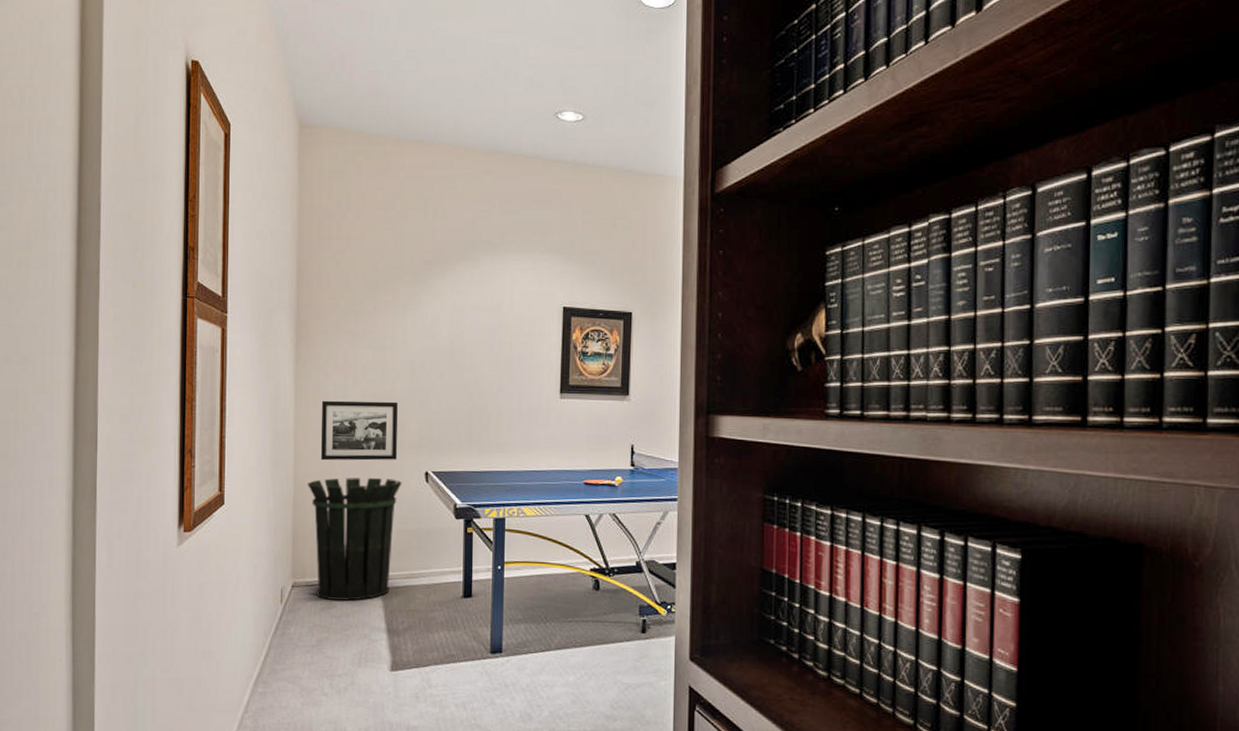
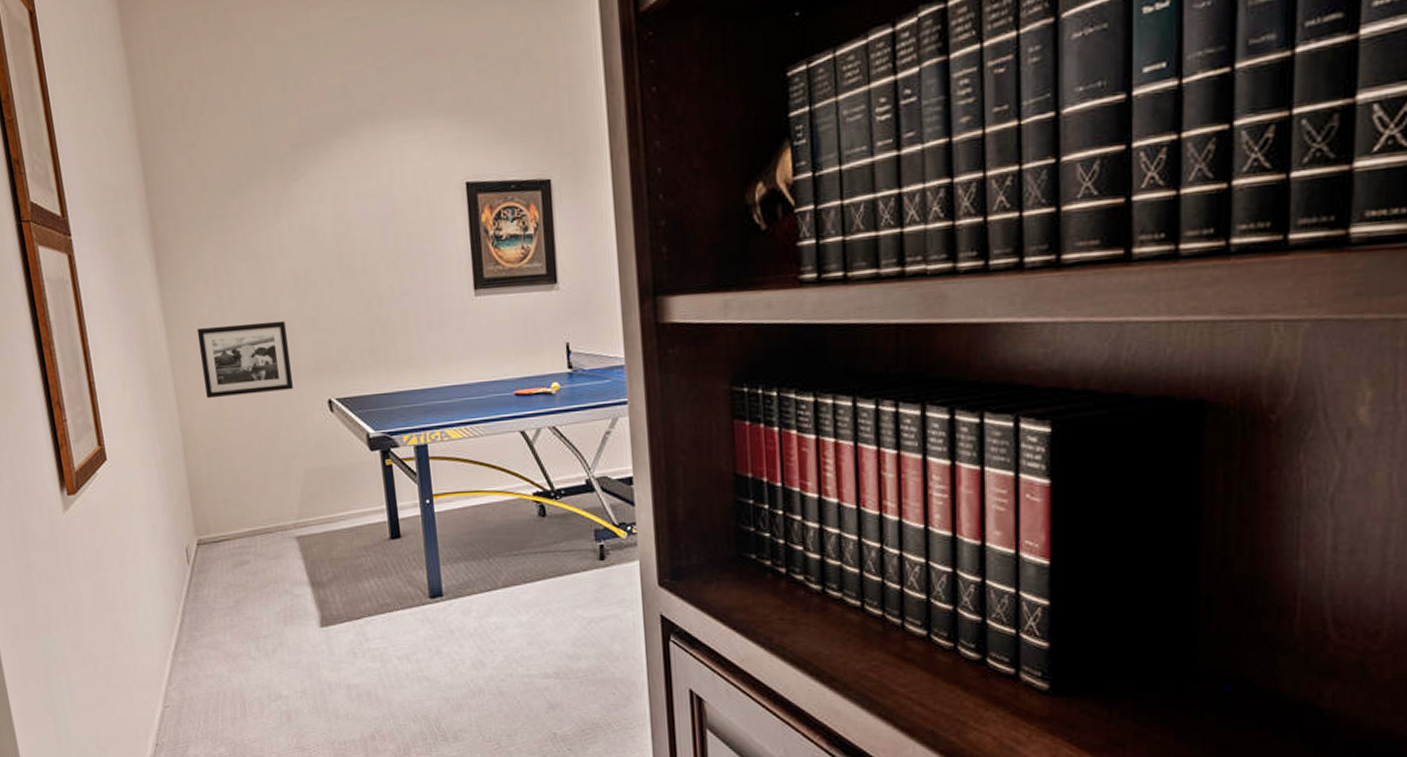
waste bin: present [308,478,402,601] -> none [196,412,306,556]

